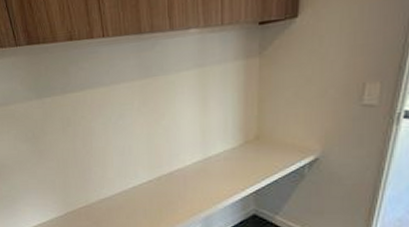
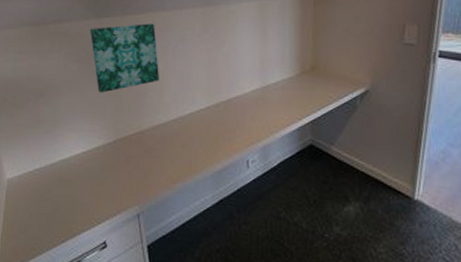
wall art: none [33,100,102,171] -> present [89,23,159,93]

